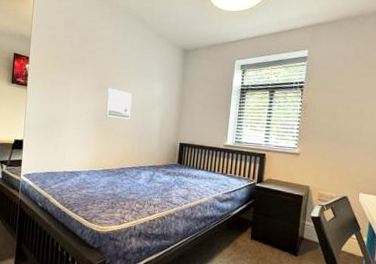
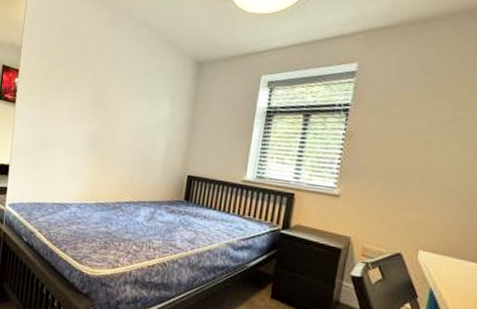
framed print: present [105,87,133,120] -> none [102,106,134,146]

